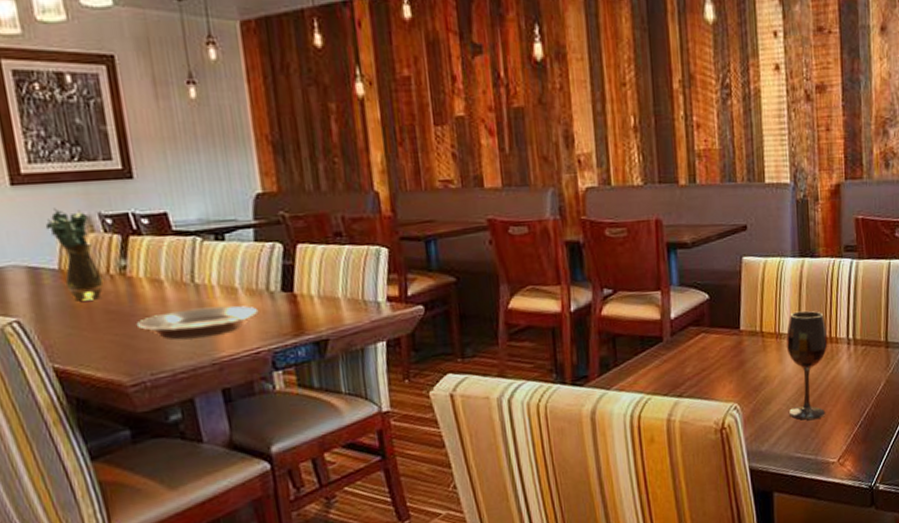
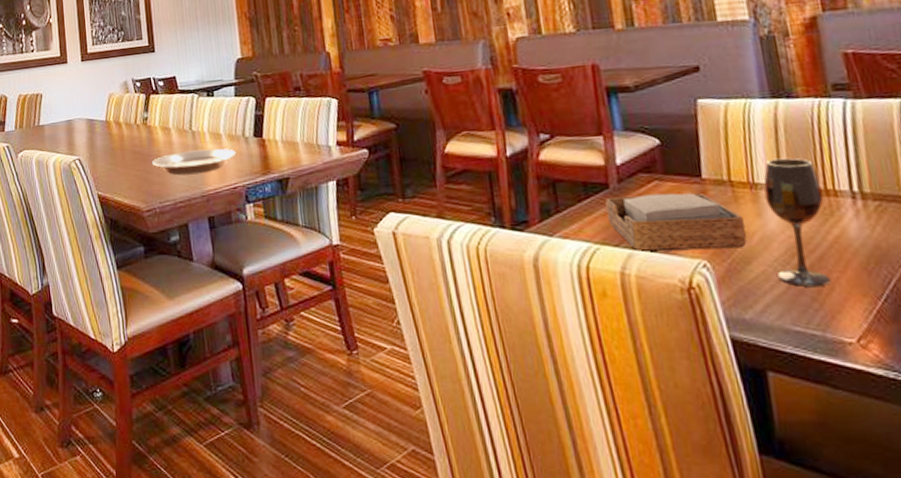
vase: present [45,208,105,301] -> none [99,76,133,145]
napkin holder: none [659,343,769,399] -> present [605,192,747,251]

